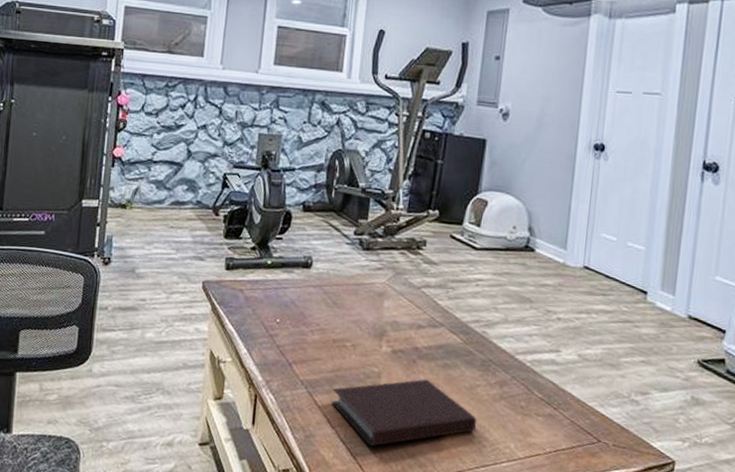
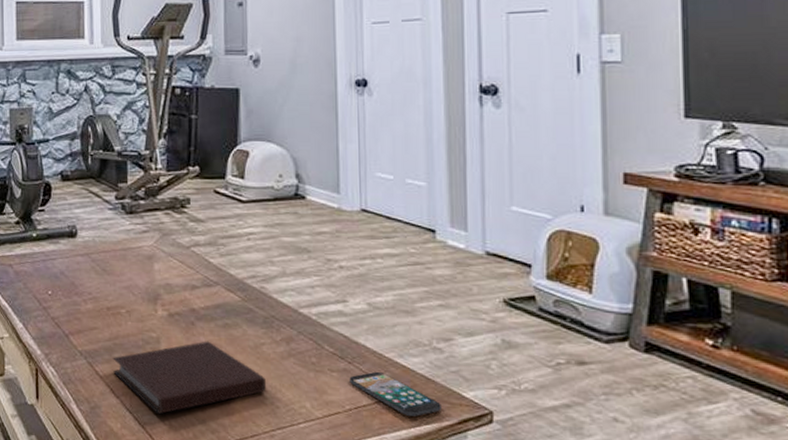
smartphone: none [553,418,631,462] -> present [349,371,441,416]

